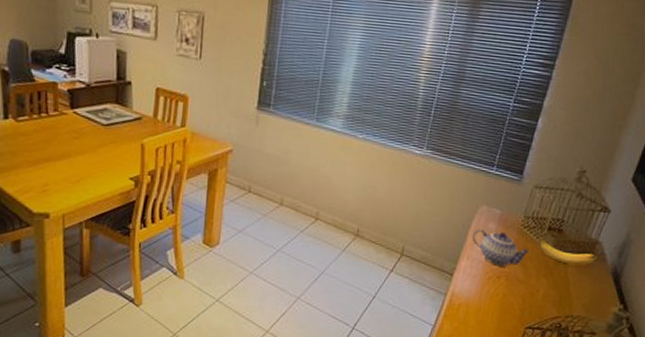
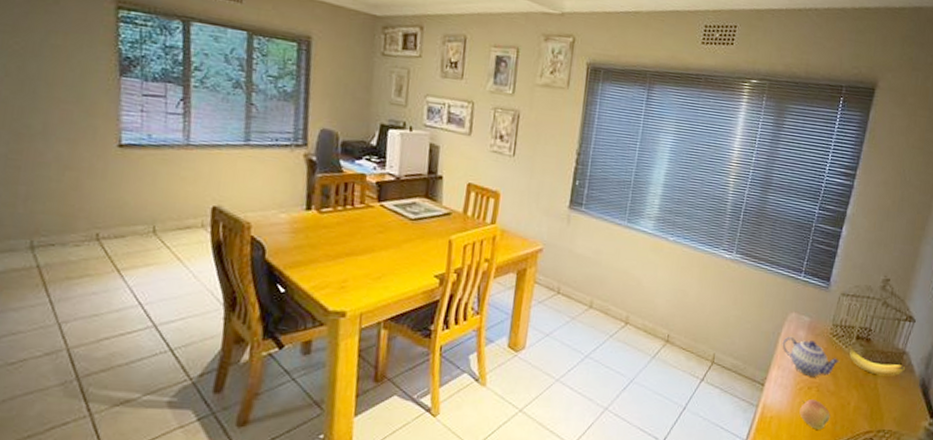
apple: none [488,288,519,316] -> present [799,399,831,430]

